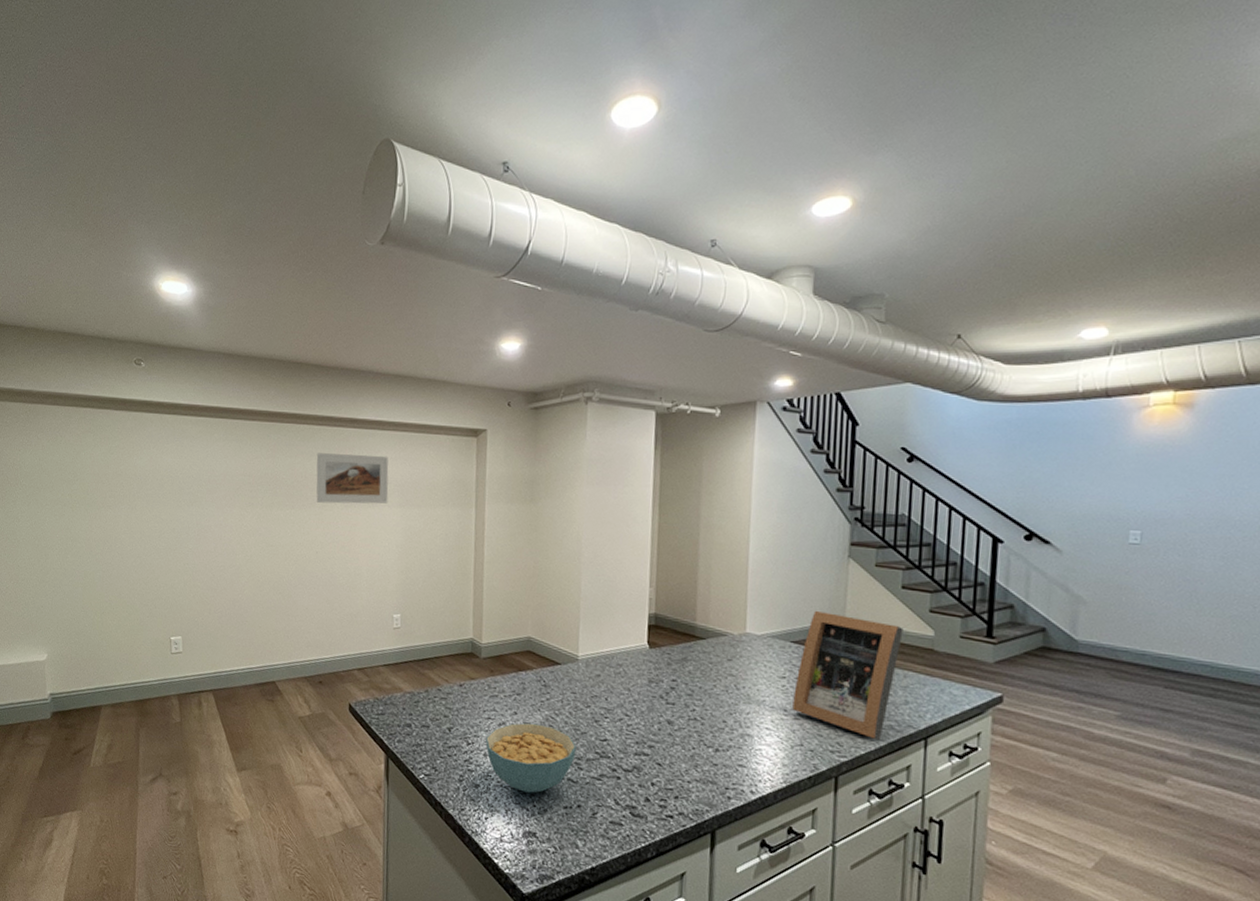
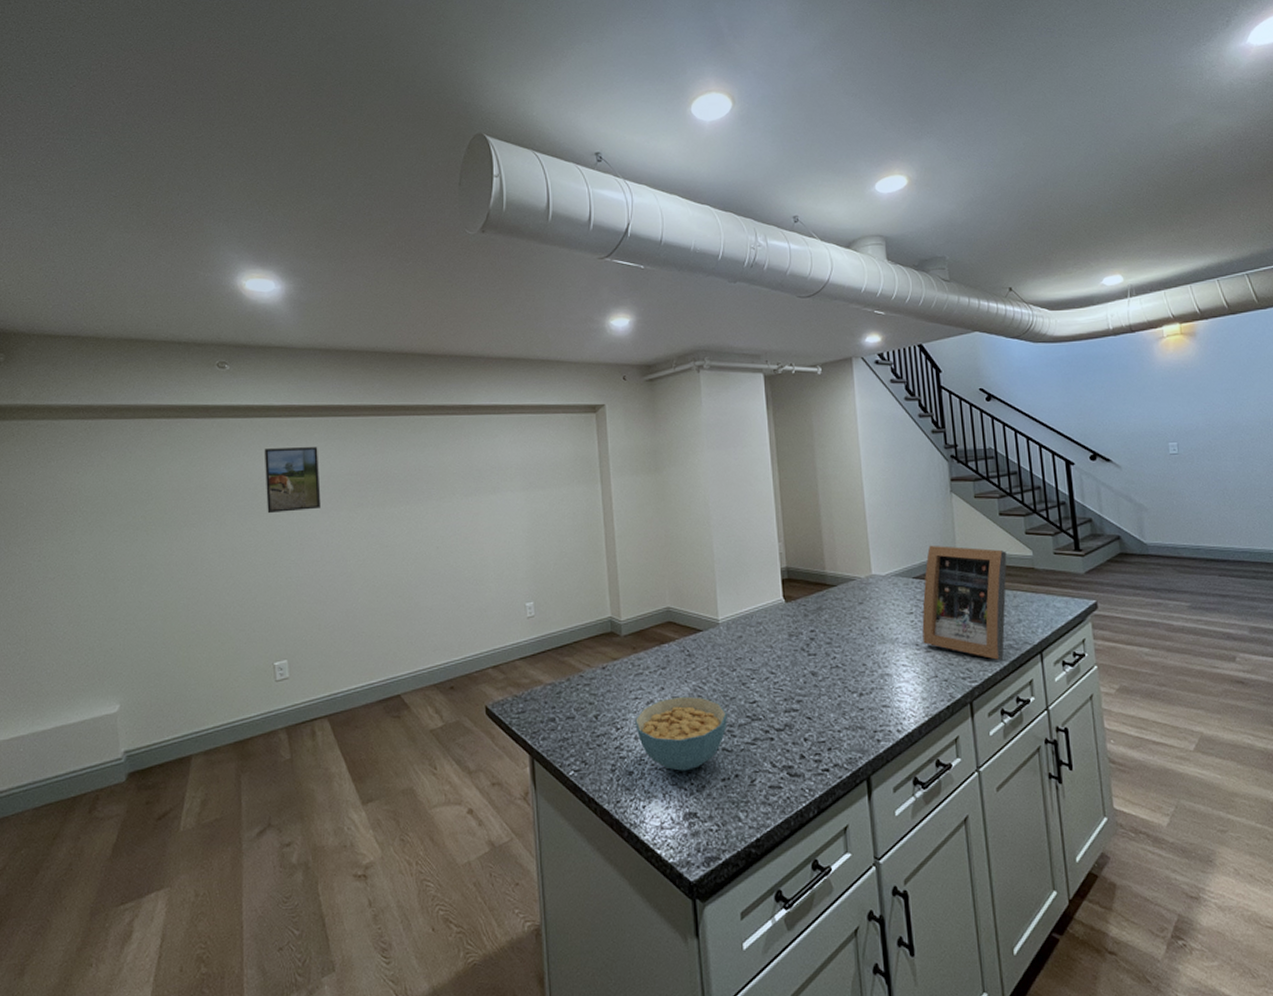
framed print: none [170,444,217,505] -> present [264,447,321,514]
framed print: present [316,453,389,504] -> none [430,440,510,495]

